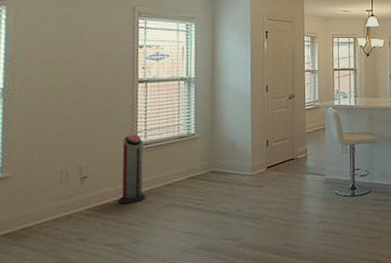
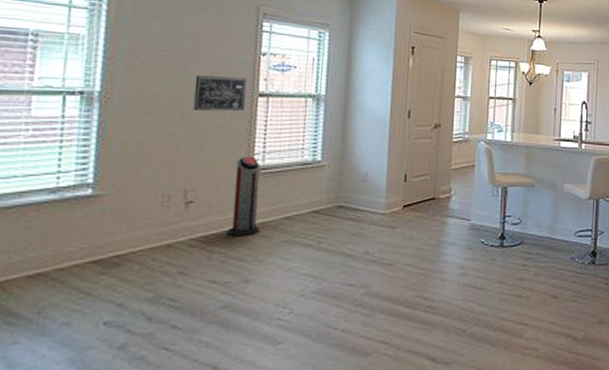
wall art: none [83,68,128,98] -> present [193,75,247,111]

